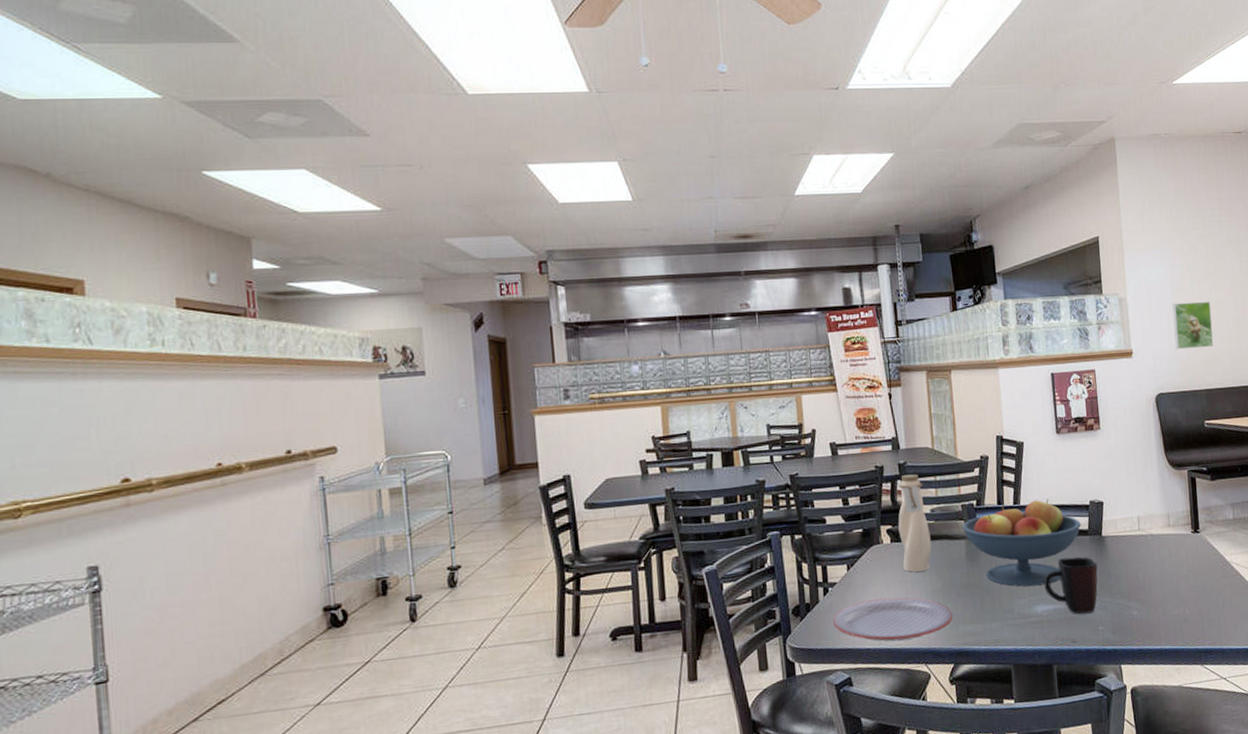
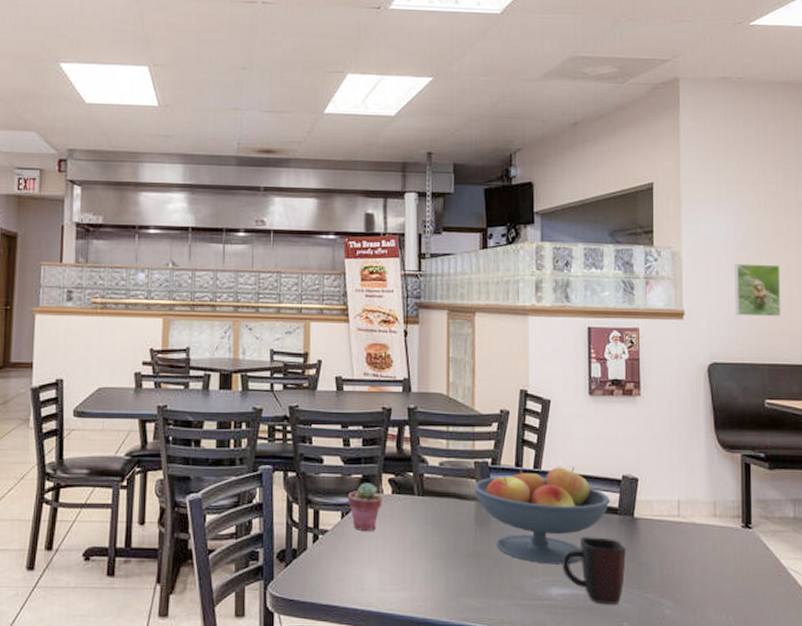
plate: present [833,597,953,642] -> none [320,555,454,605]
potted succulent: none [852,535,883,579] -> present [348,483,382,531]
water bottle: present [898,474,932,572] -> none [402,421,437,530]

